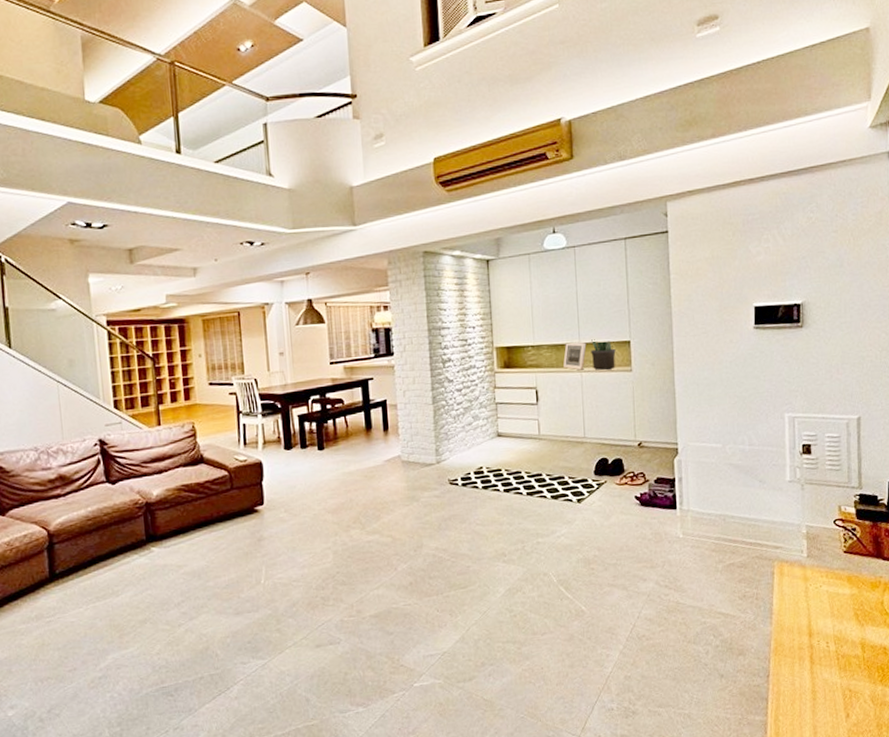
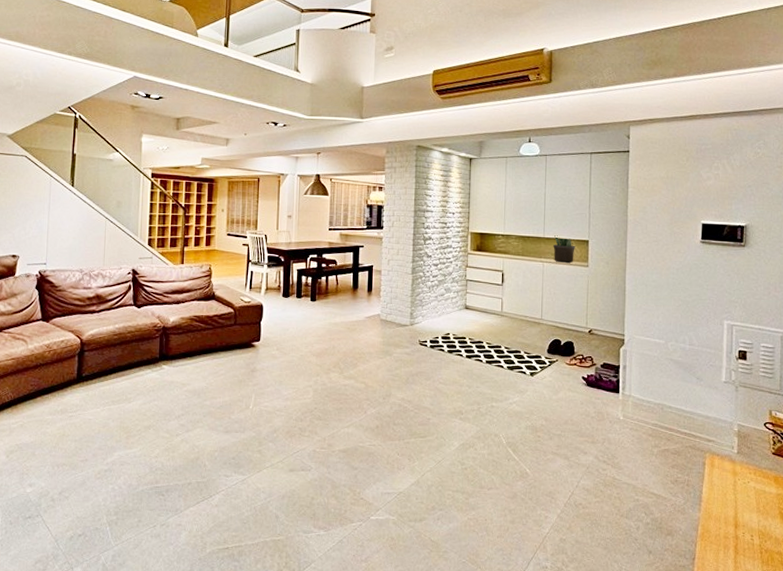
picture frame: present [563,341,587,370] -> none [528,234,550,261]

